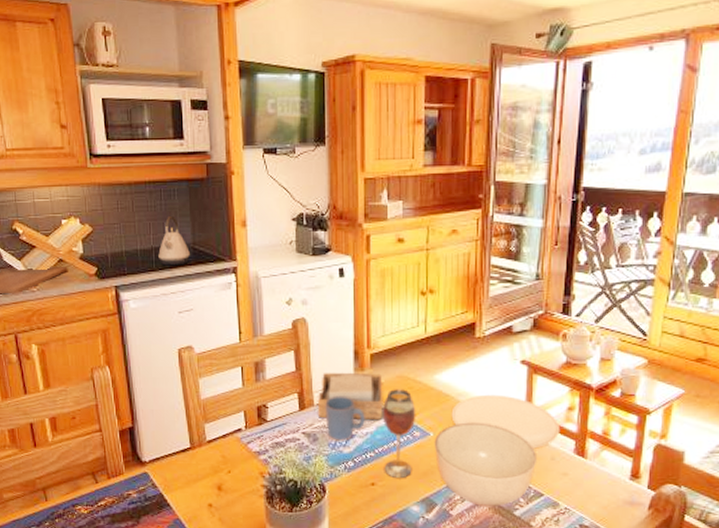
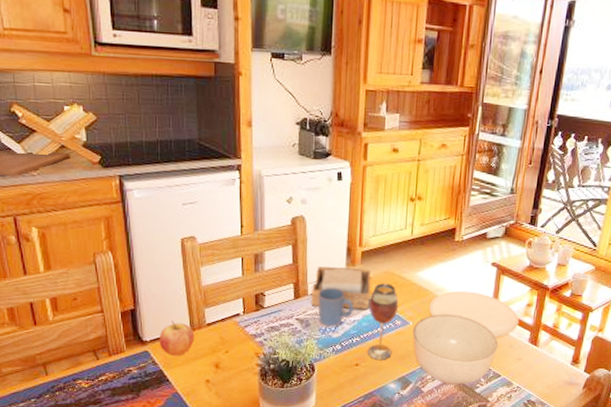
kettle: present [158,215,190,266] -> none [164,110,195,160]
fruit: none [158,438,195,478] -> present [159,320,195,356]

